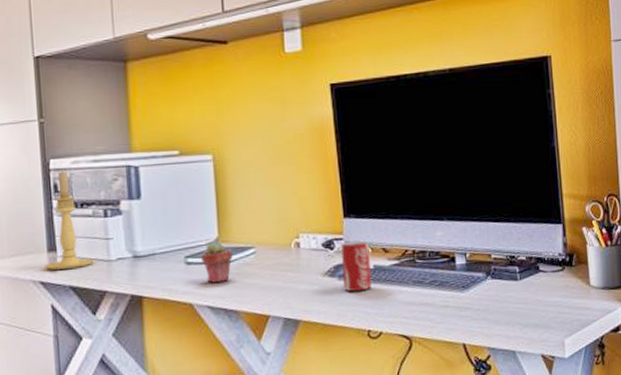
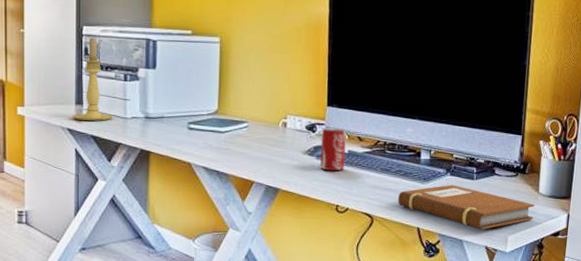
potted succulent: present [201,241,233,283] -> none [202,112,229,148]
notebook: none [437,288,588,336] -> present [398,184,534,230]

